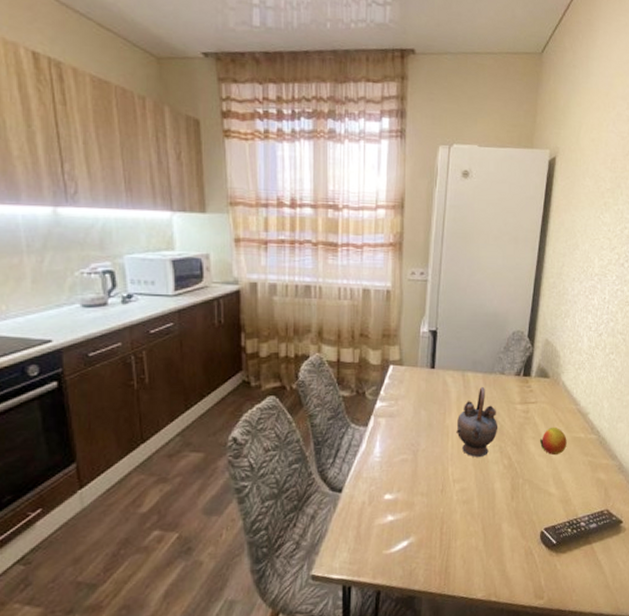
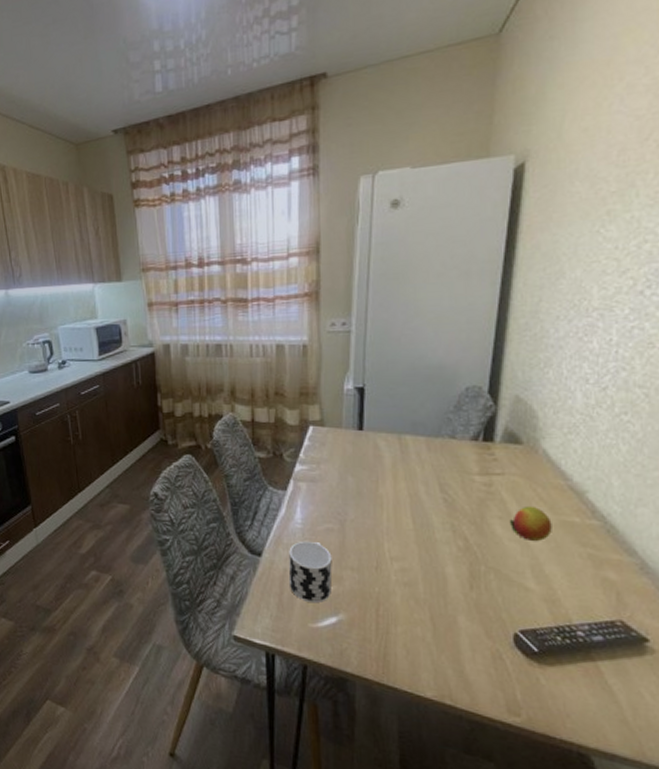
cup: none [366,472,405,531] -> present [288,540,333,603]
teapot: present [456,387,498,457] -> none [392,453,449,534]

